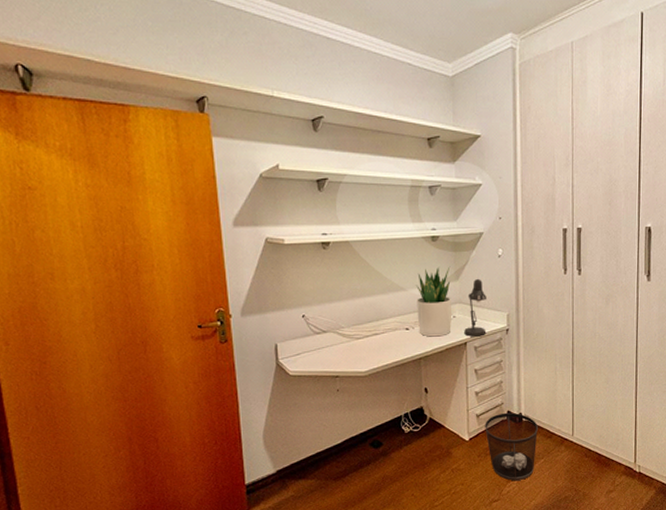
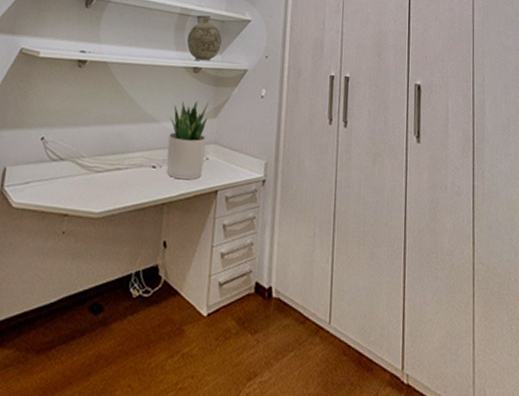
decorative vase: none [421,186,455,229] -> present [186,16,222,61]
desk lamp: present [464,278,488,338] -> none [216,118,246,187]
waste bin: present [485,412,538,481] -> none [227,284,290,379]

